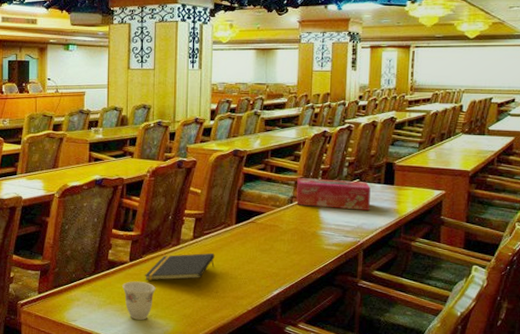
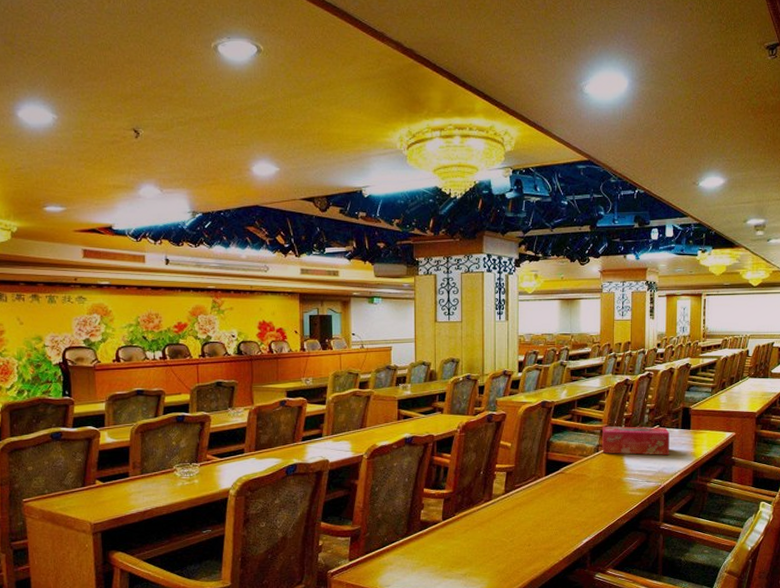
teacup: present [122,281,156,320] -> none [436,540,469,580]
notepad: present [145,253,215,281] -> none [458,506,526,539]

